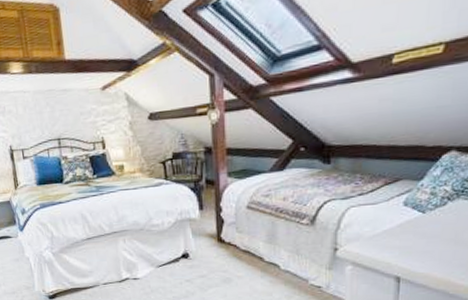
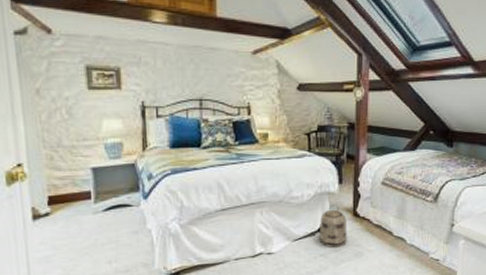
basket: none [182,230,213,274] -> present [319,204,347,248]

